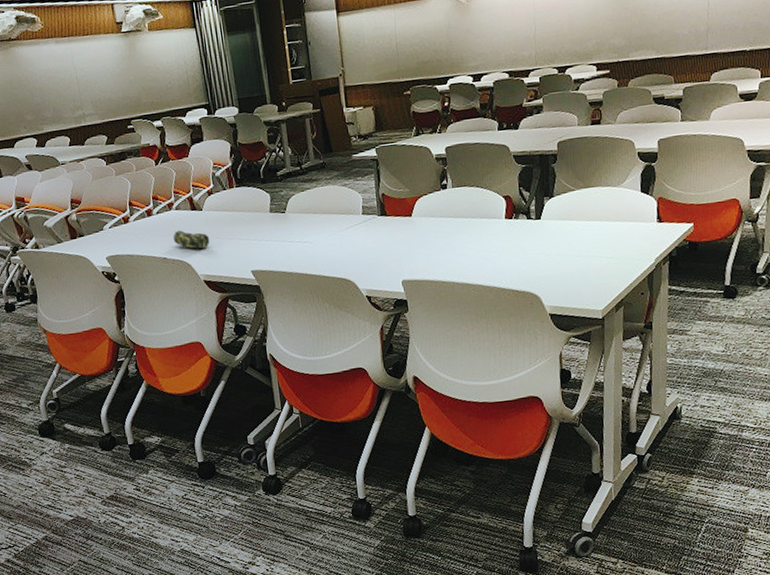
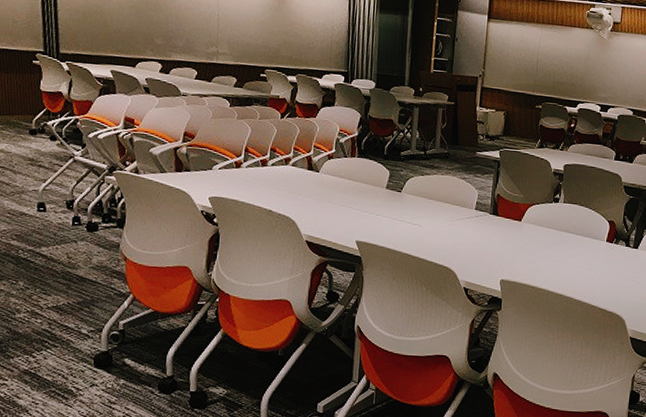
pencil case: present [173,230,210,249] -> none [283,186,321,210]

